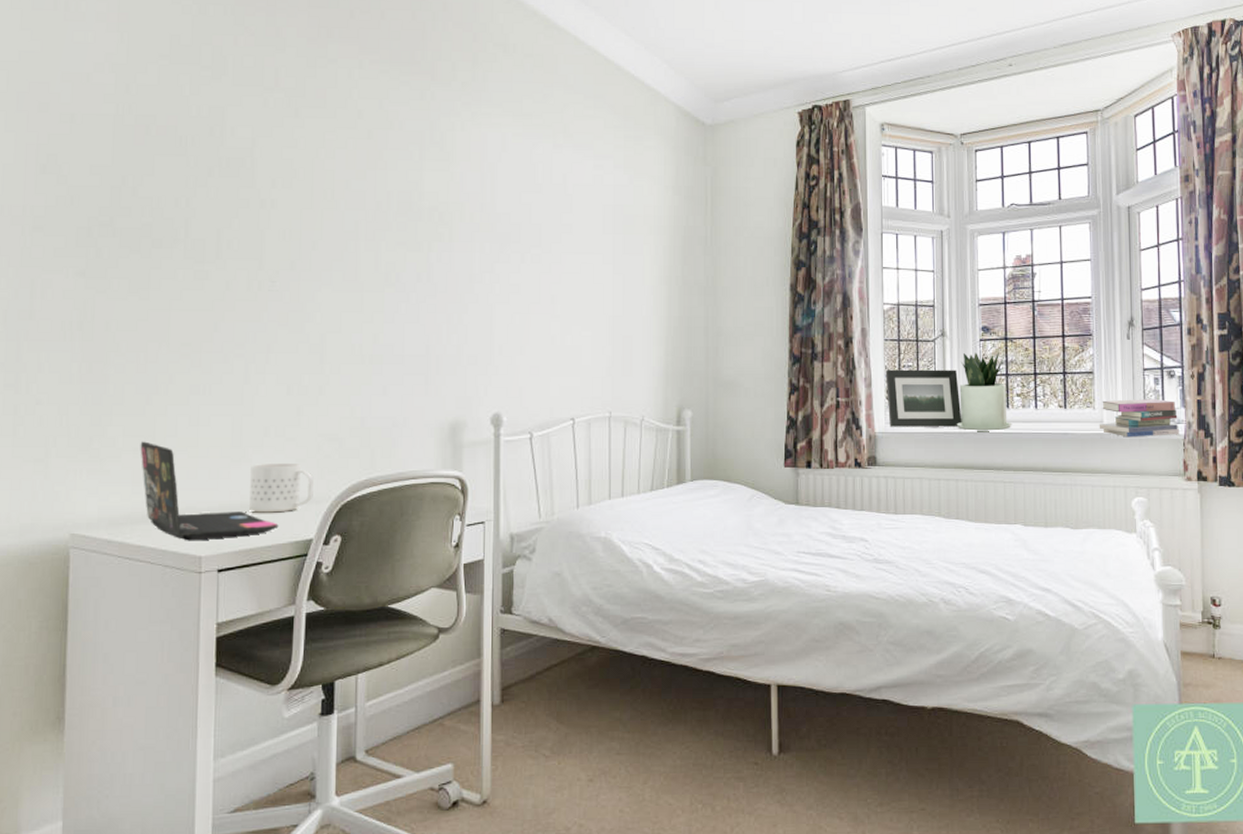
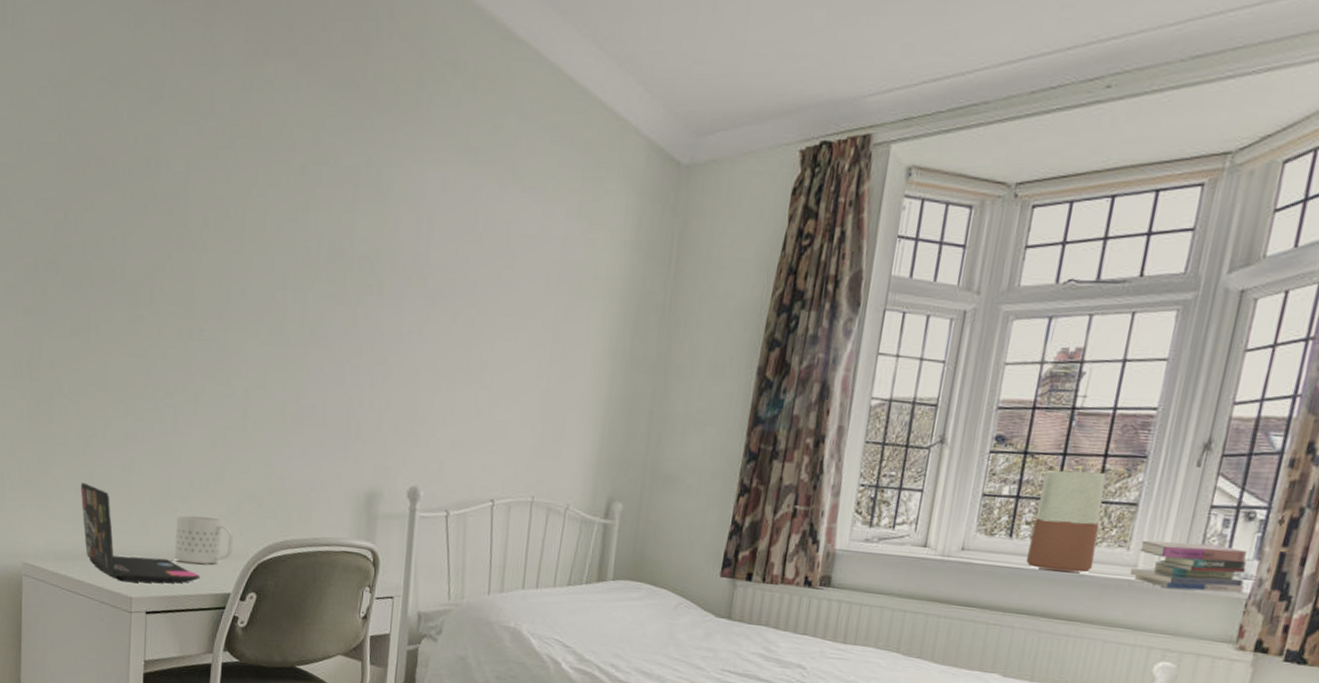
picture frame: present [885,369,962,427] -> none [854,477,952,554]
planter: present [956,351,1012,431] -> none [938,466,1020,564]
vase: none [1022,350,1072,432] -> present [1025,470,1107,573]

